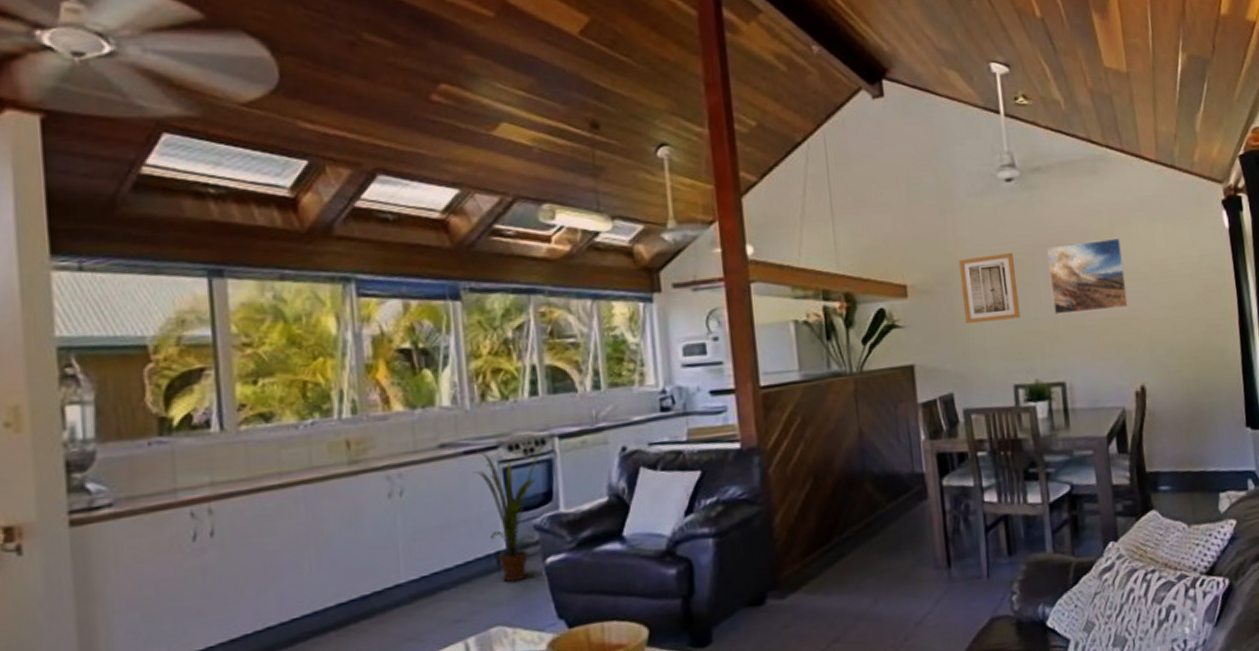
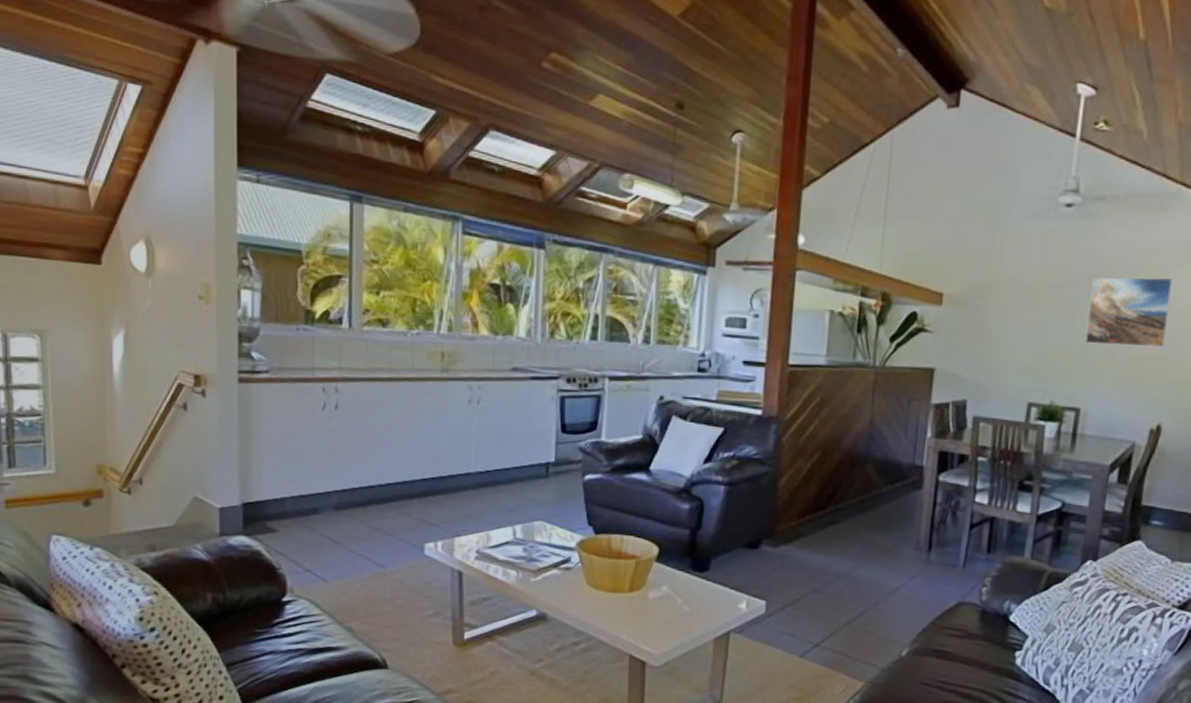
house plant: present [473,446,544,582] -> none [536,377,596,489]
wall art: present [958,252,1021,323] -> none [994,276,1056,341]

